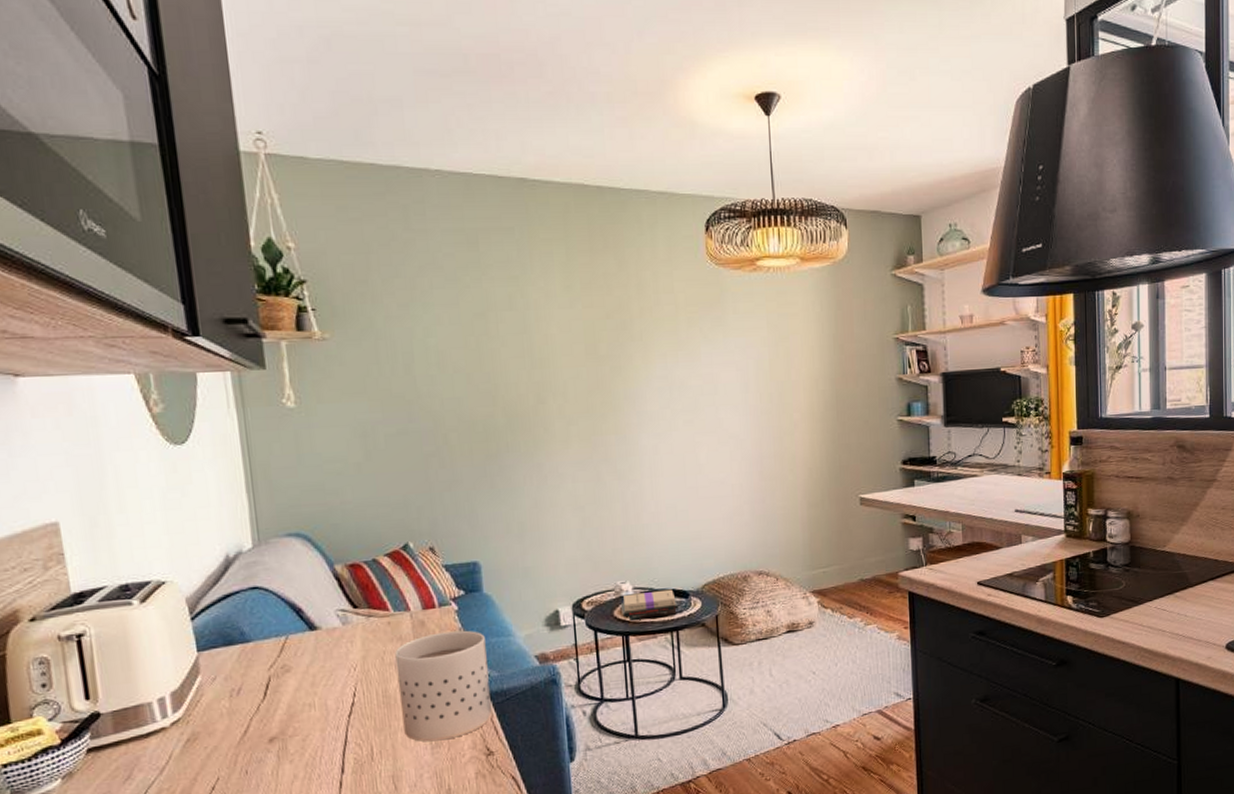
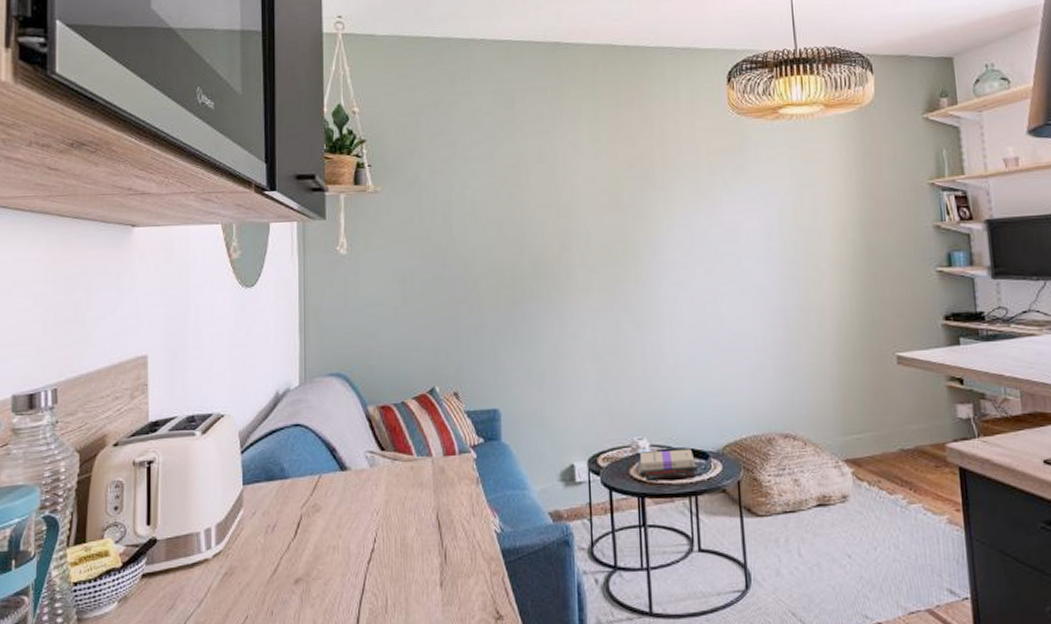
mug: present [395,630,492,742] -> none [415,480,503,598]

